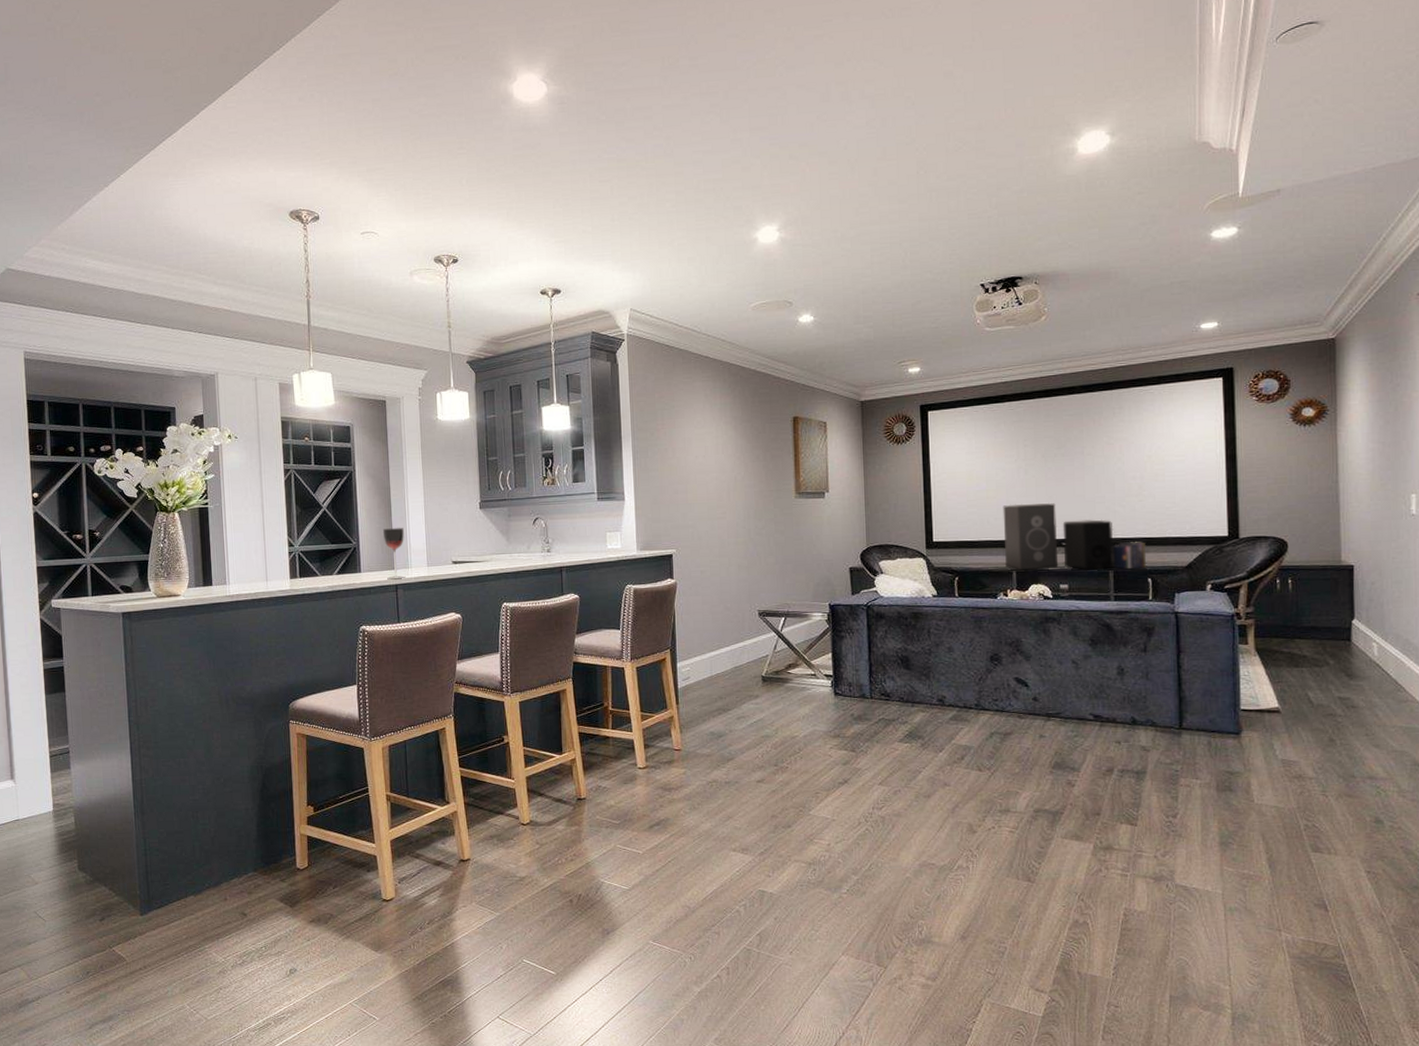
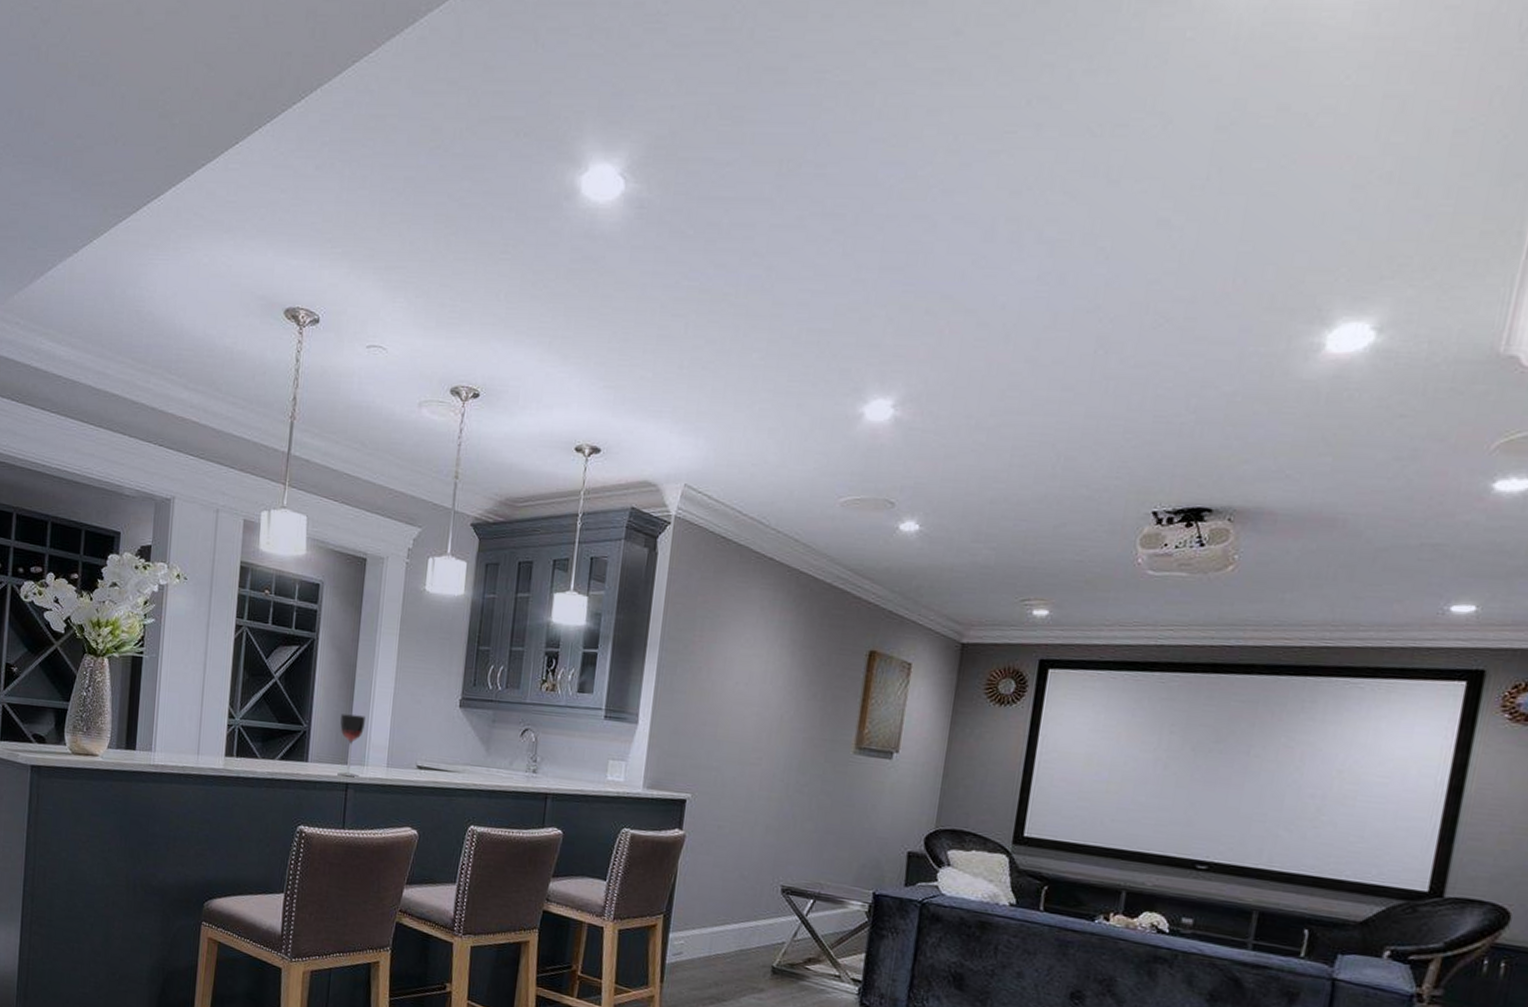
speaker: present [1003,502,1059,570] -> none [1113,804,1198,896]
speaker: present [1062,519,1115,570] -> none [1194,837,1271,909]
books: present [1112,541,1147,569] -> none [1260,876,1312,915]

